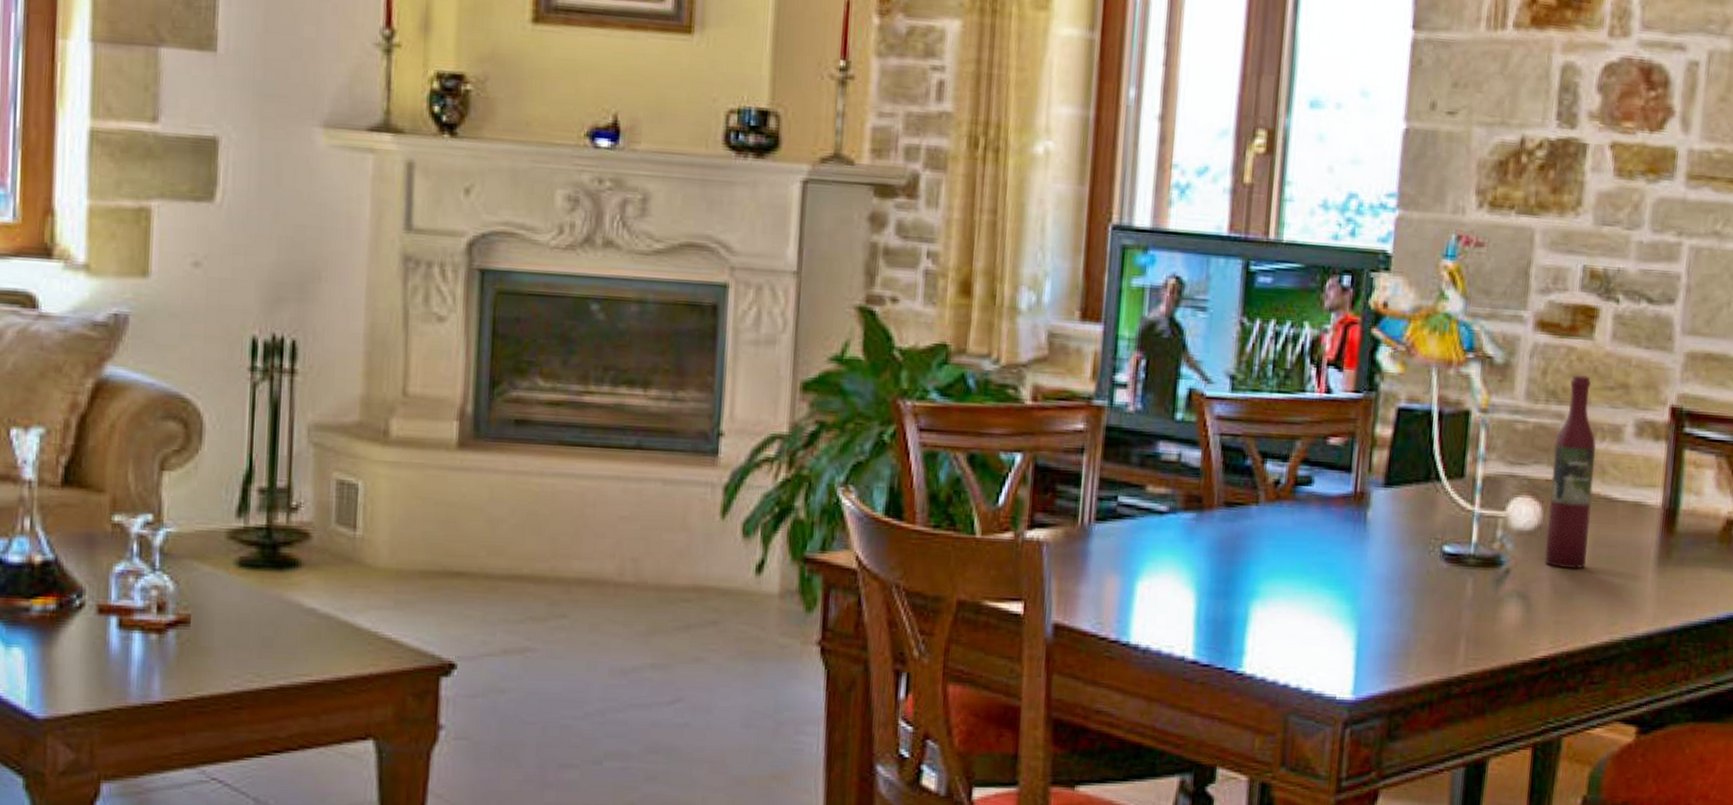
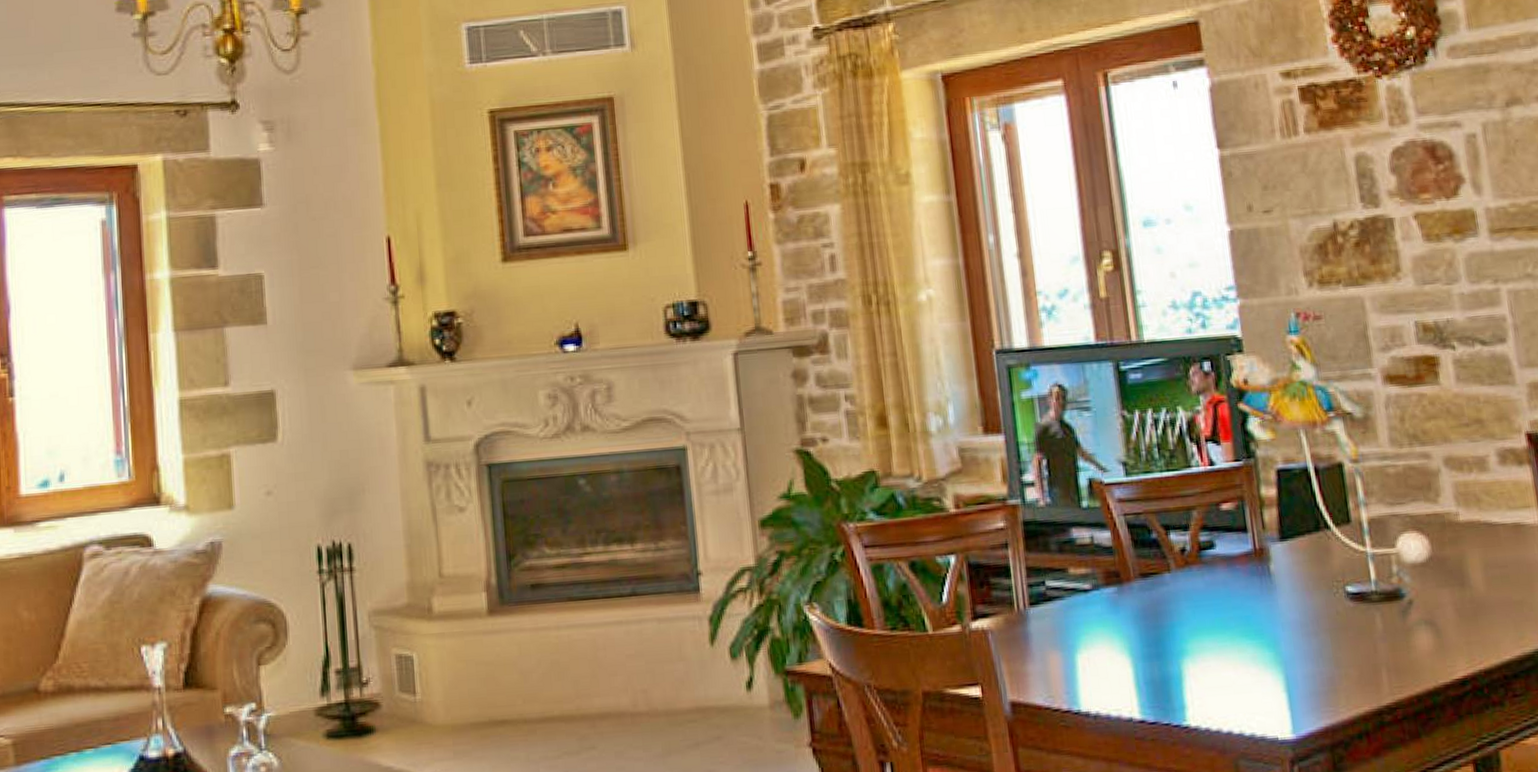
wine bottle: present [1544,375,1596,569] -> none [1426,417,1482,593]

